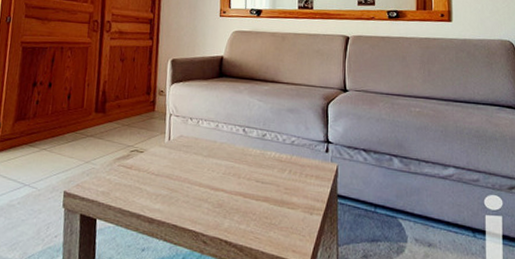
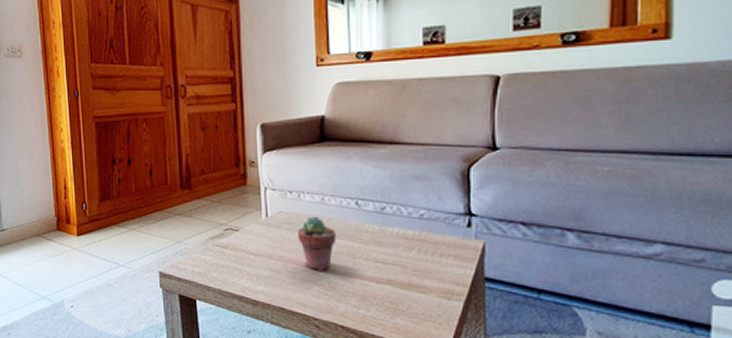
potted succulent: none [194,140,227,190] -> present [298,216,337,271]

